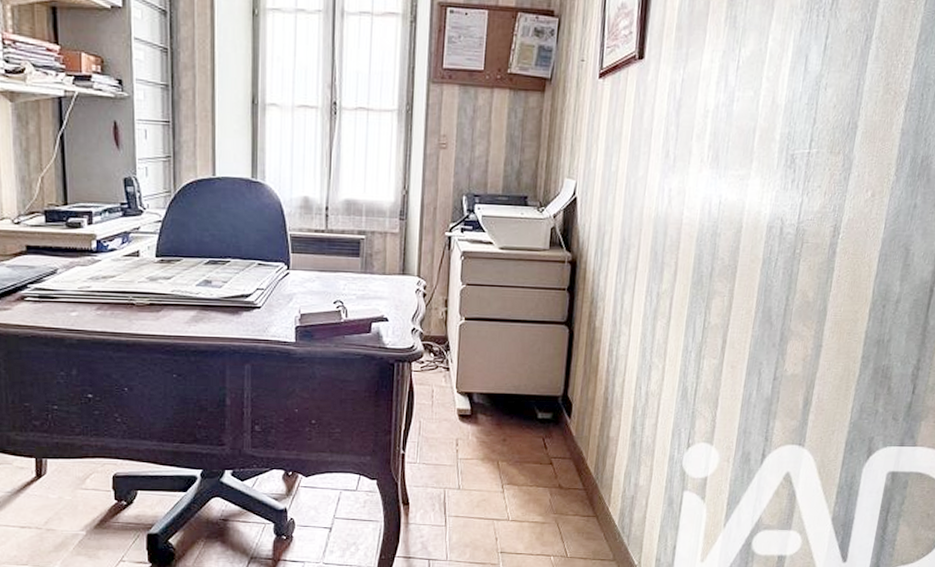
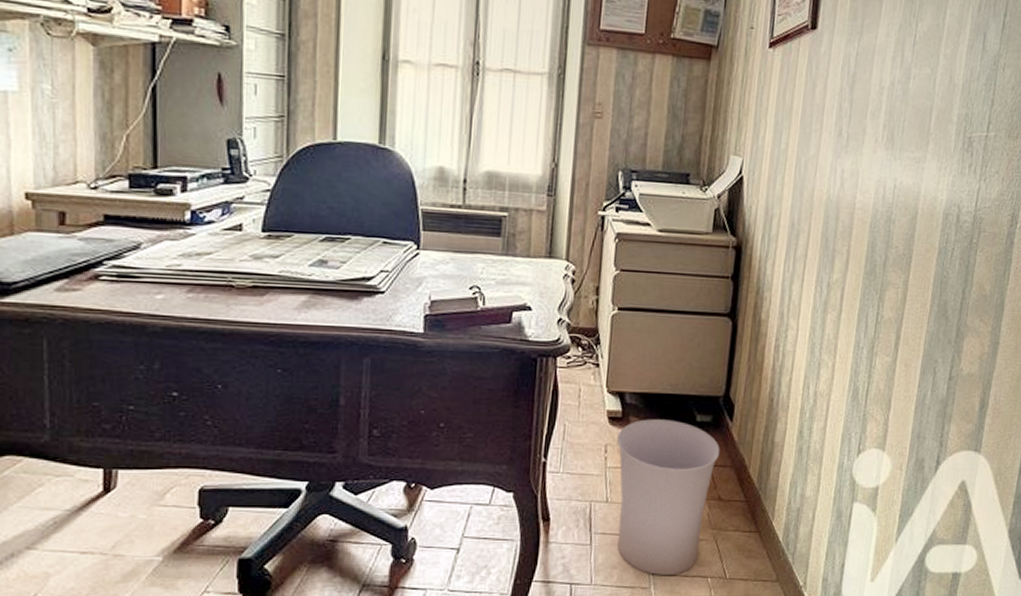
waste bin: none [467,416,560,553] -> present [617,419,720,575]

